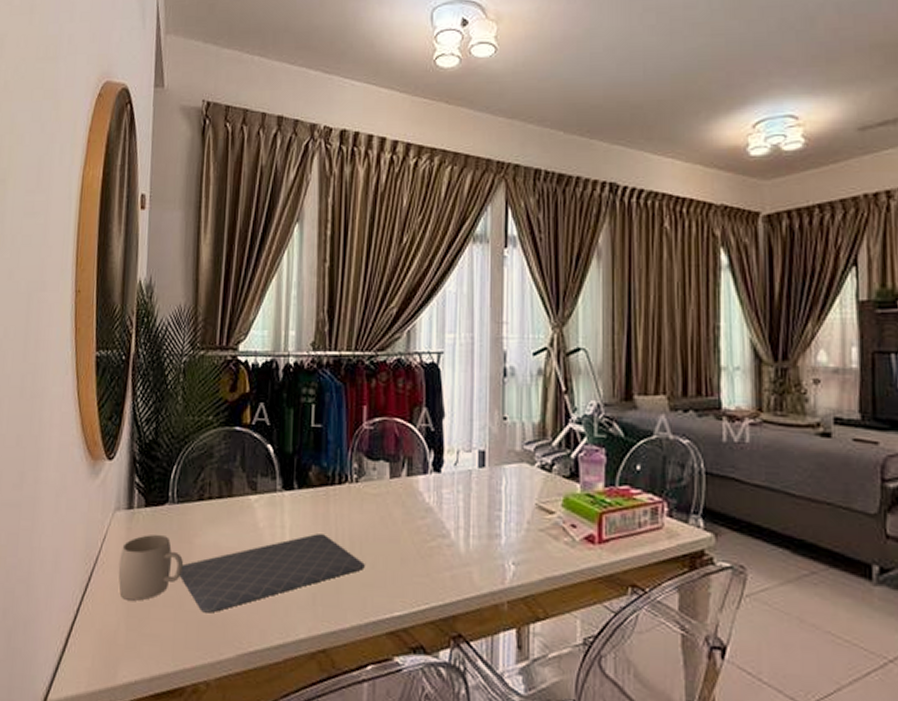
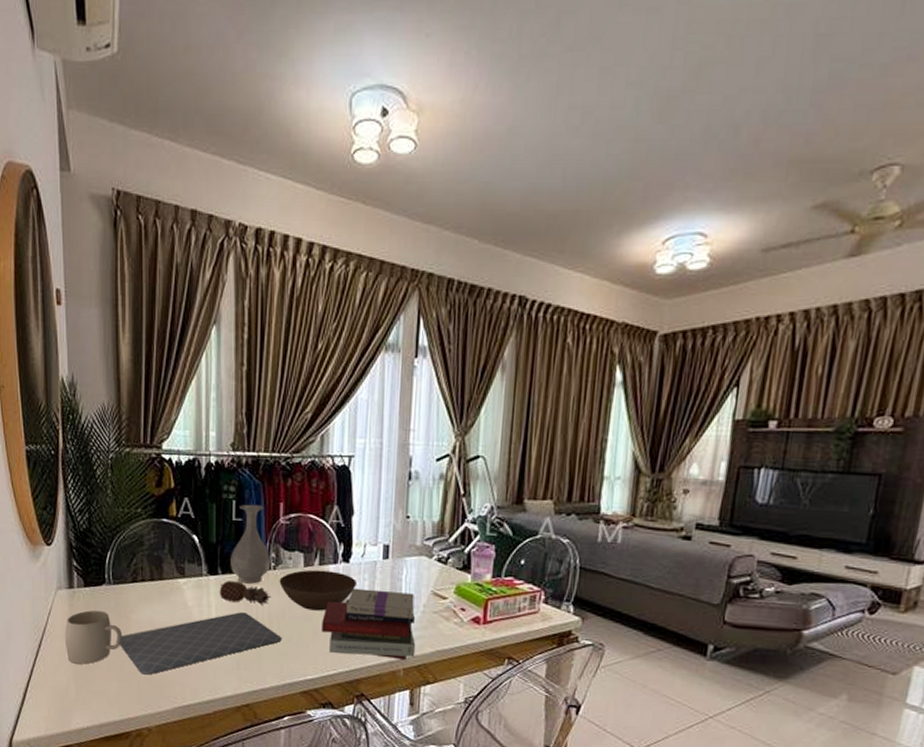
fruit: none [294,496,353,527] -> present [219,581,272,607]
vase: none [308,408,353,500] -> present [230,504,271,584]
bowl: none [362,481,449,531] -> present [279,569,357,611]
books: none [410,502,521,590] -> present [321,588,416,660]

